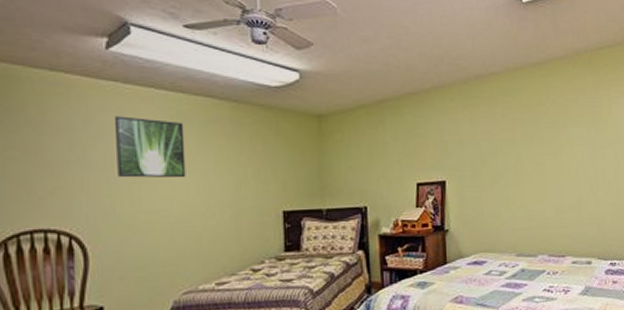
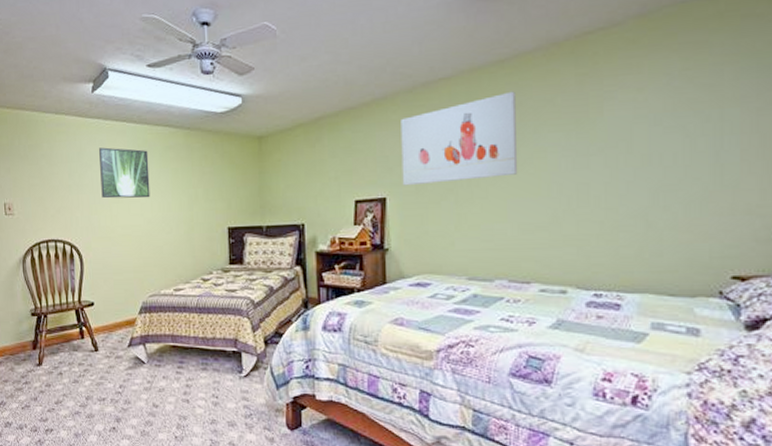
wall art: none [457,90,554,170] -> present [401,91,518,186]

